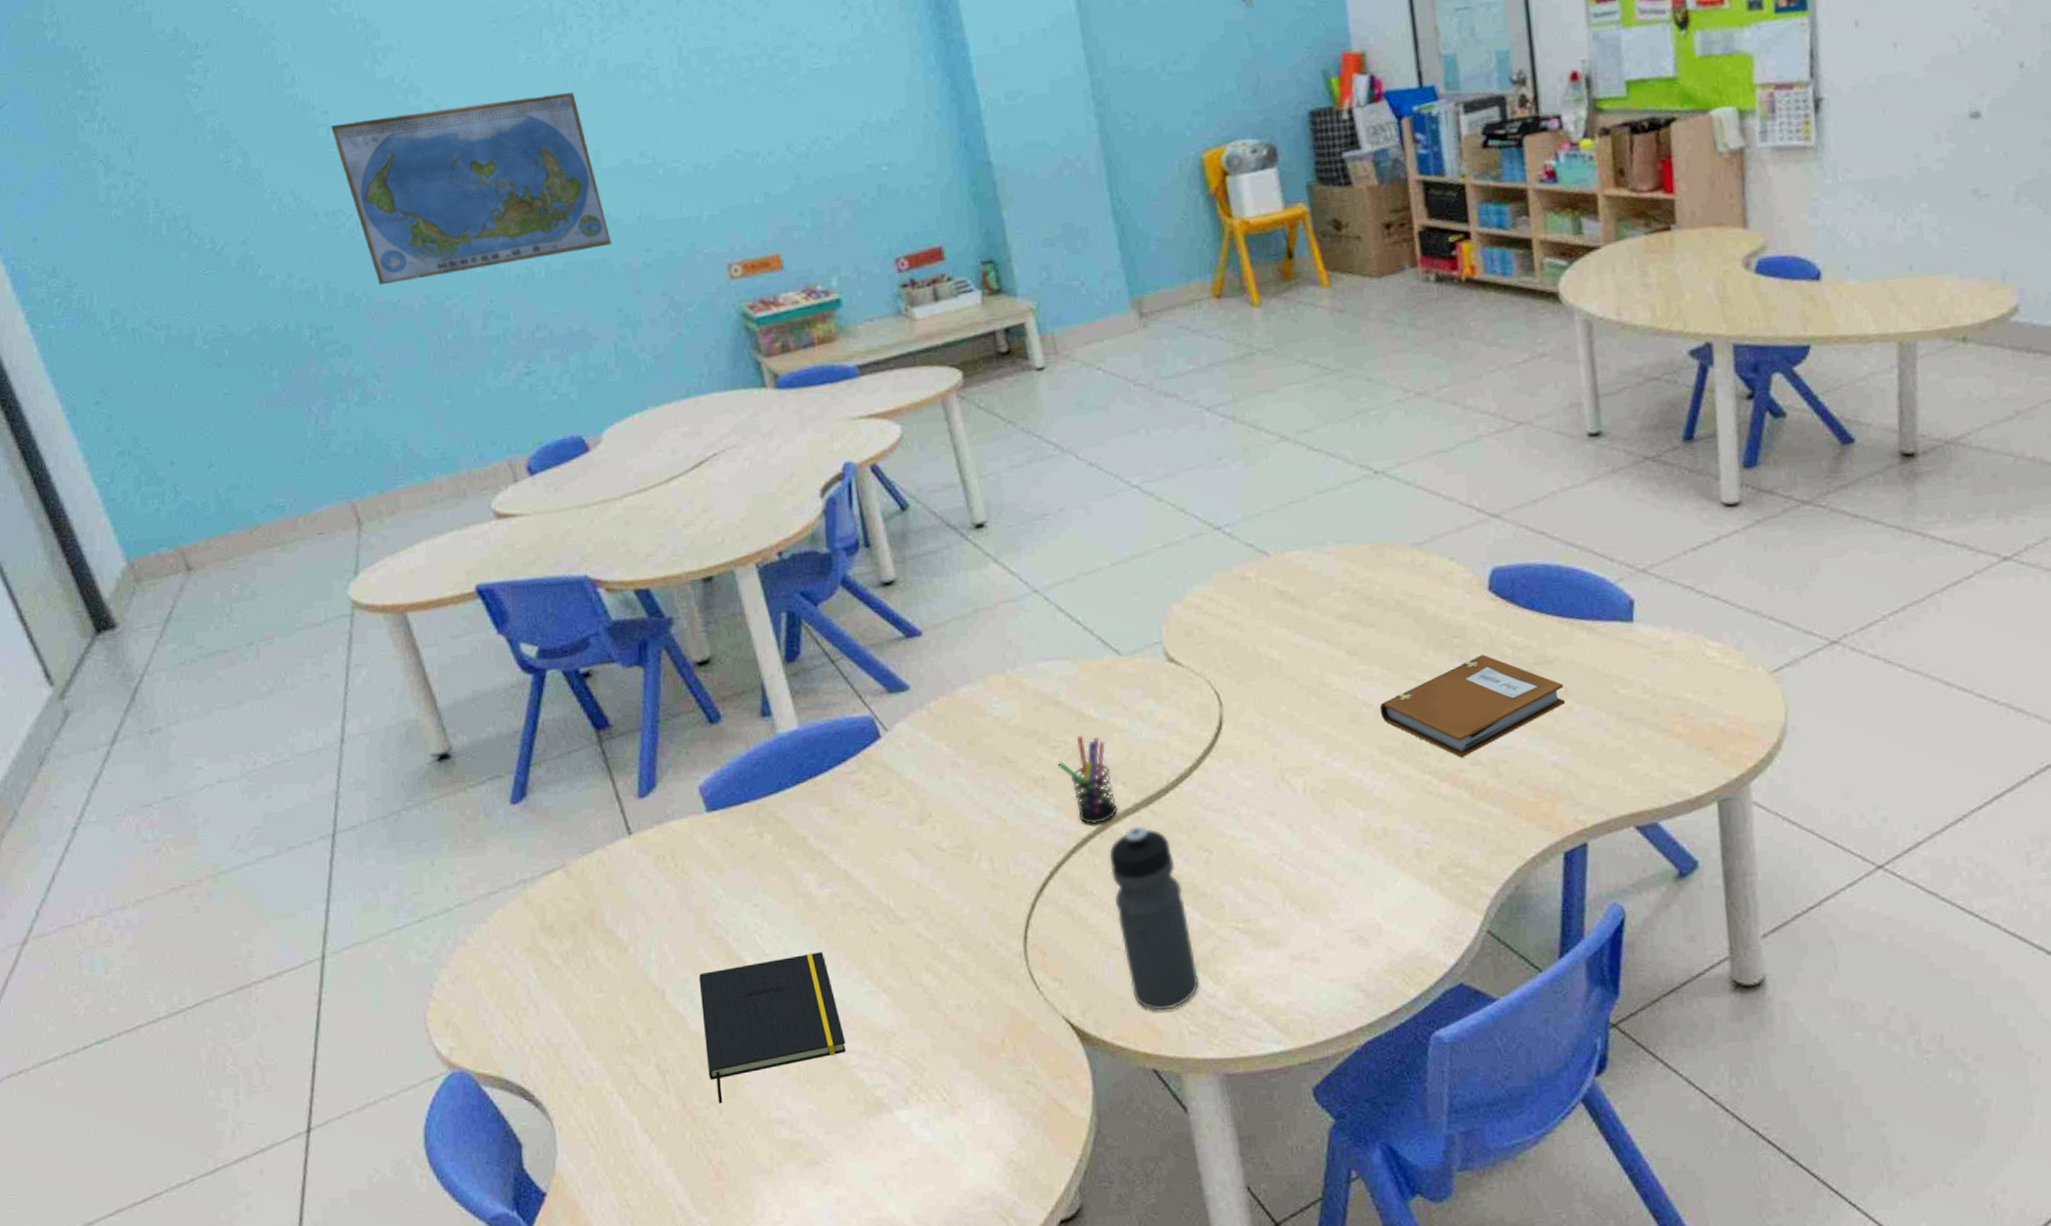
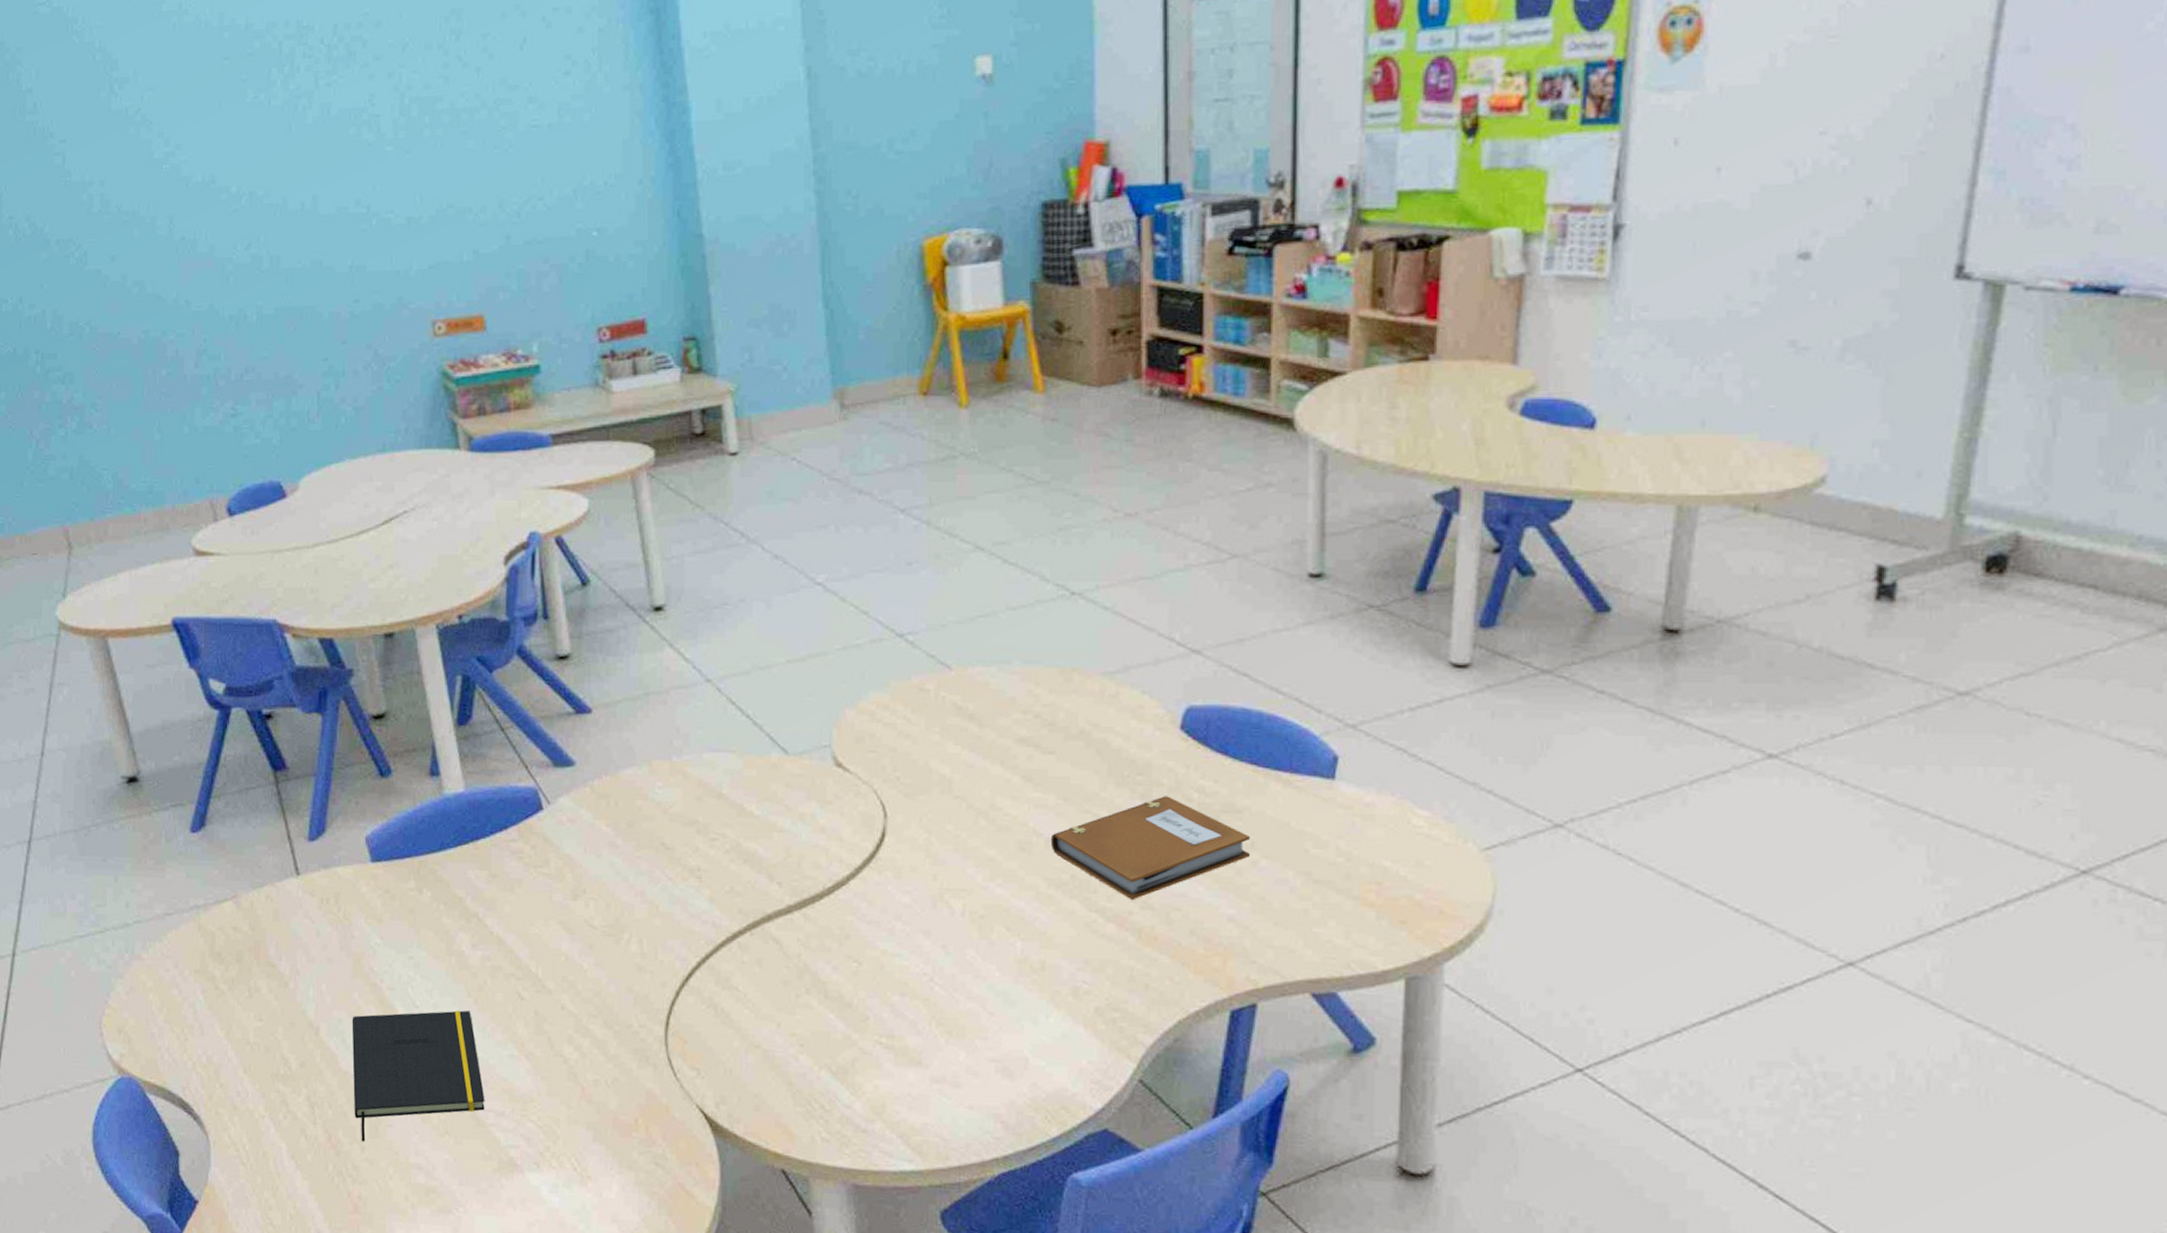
world map: present [331,92,612,286] -> none [67,135,322,317]
pen holder: present [1058,736,1118,825] -> none [714,831,771,922]
water bottle: present [1109,825,1199,1011] -> none [757,927,835,1114]

